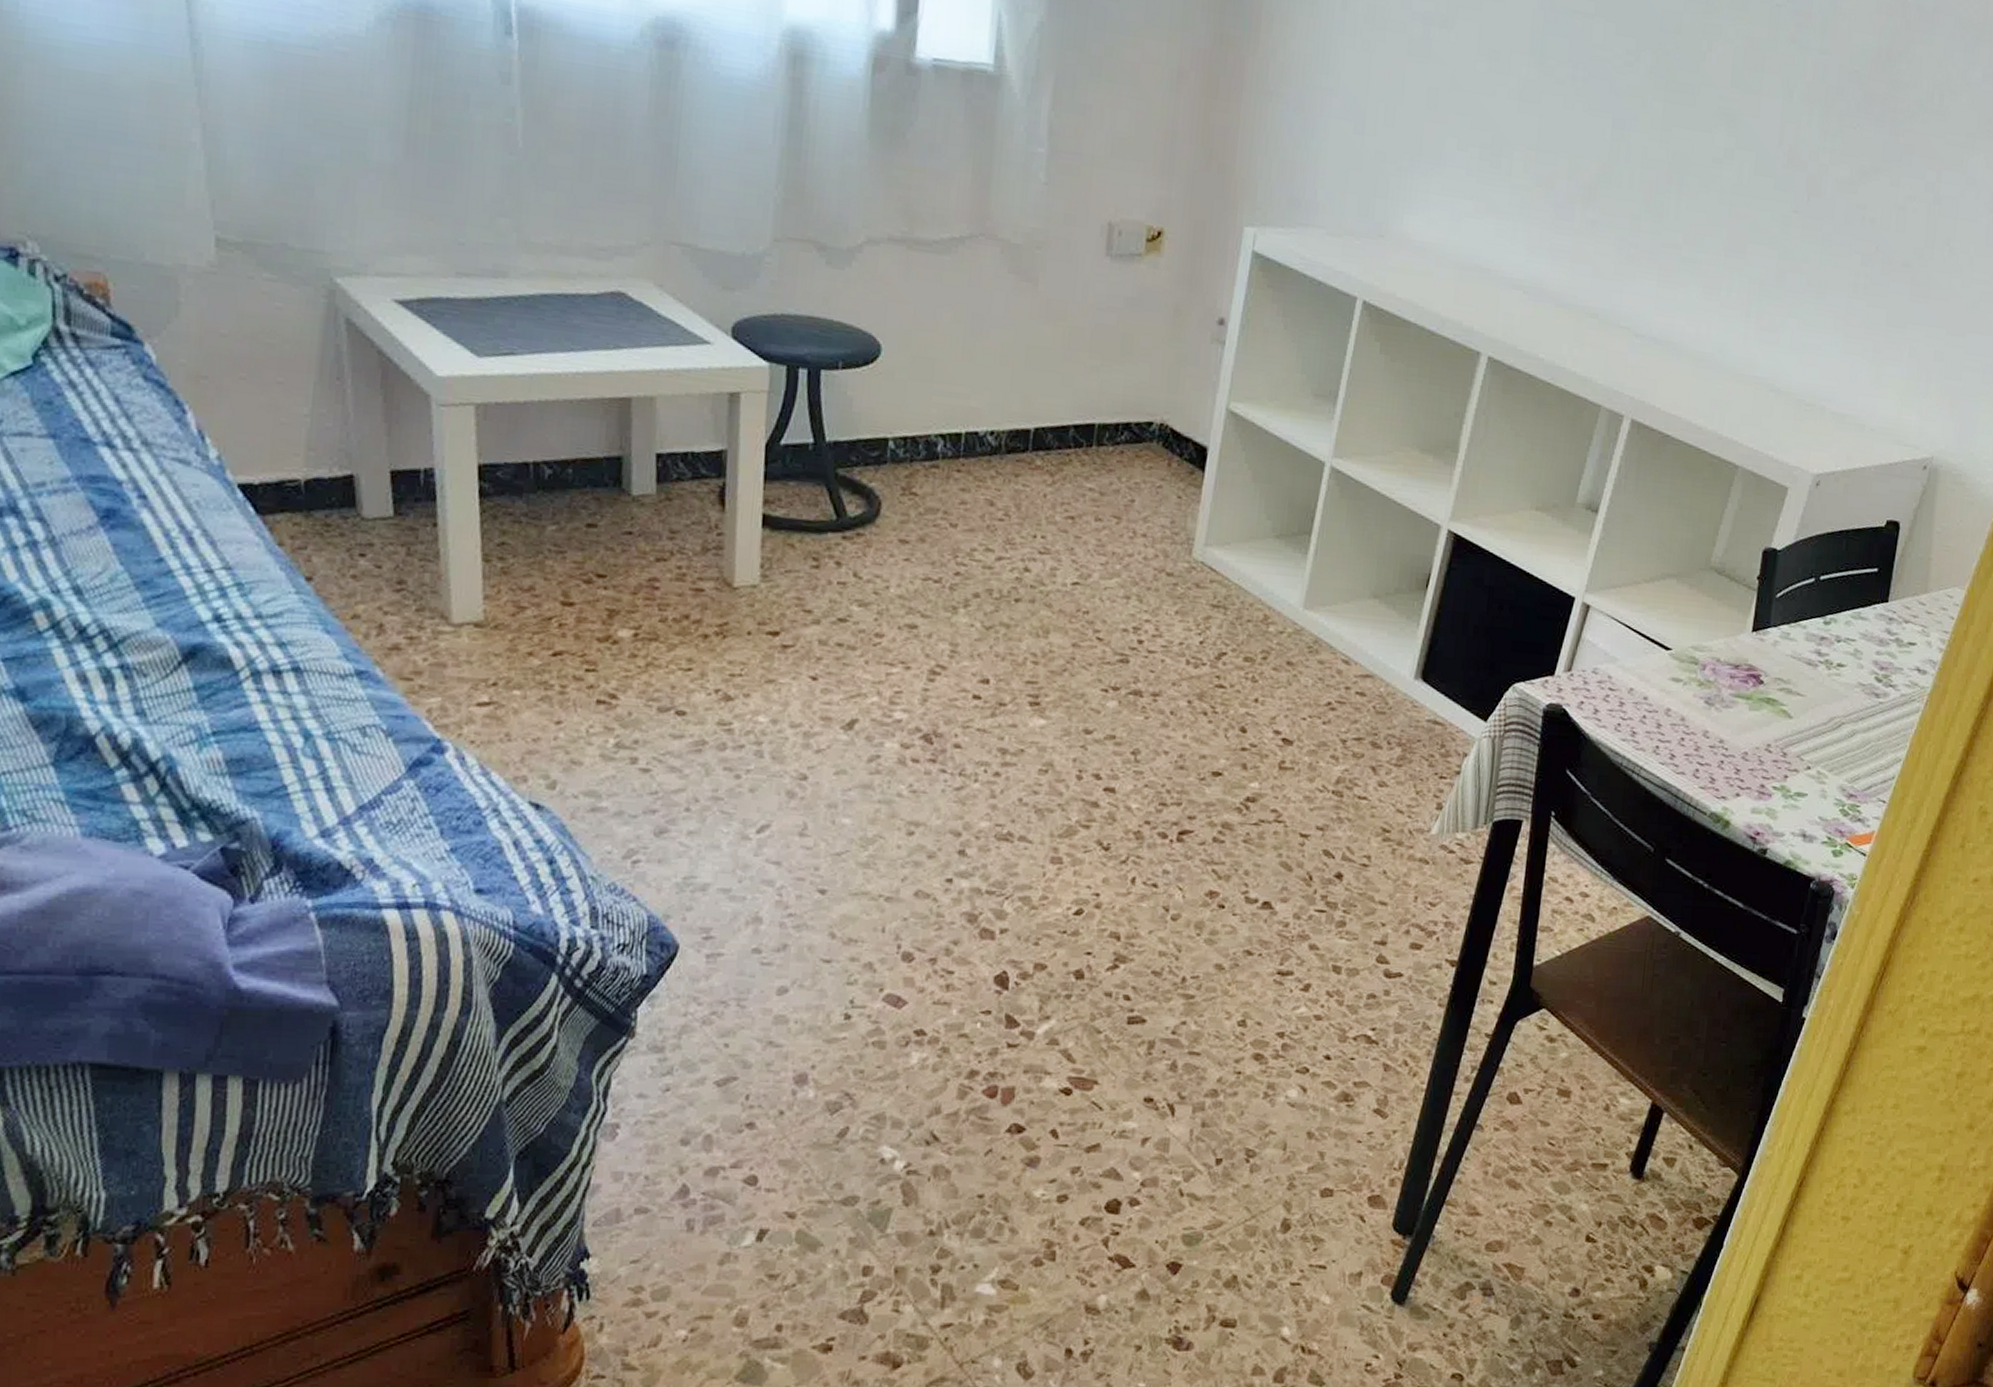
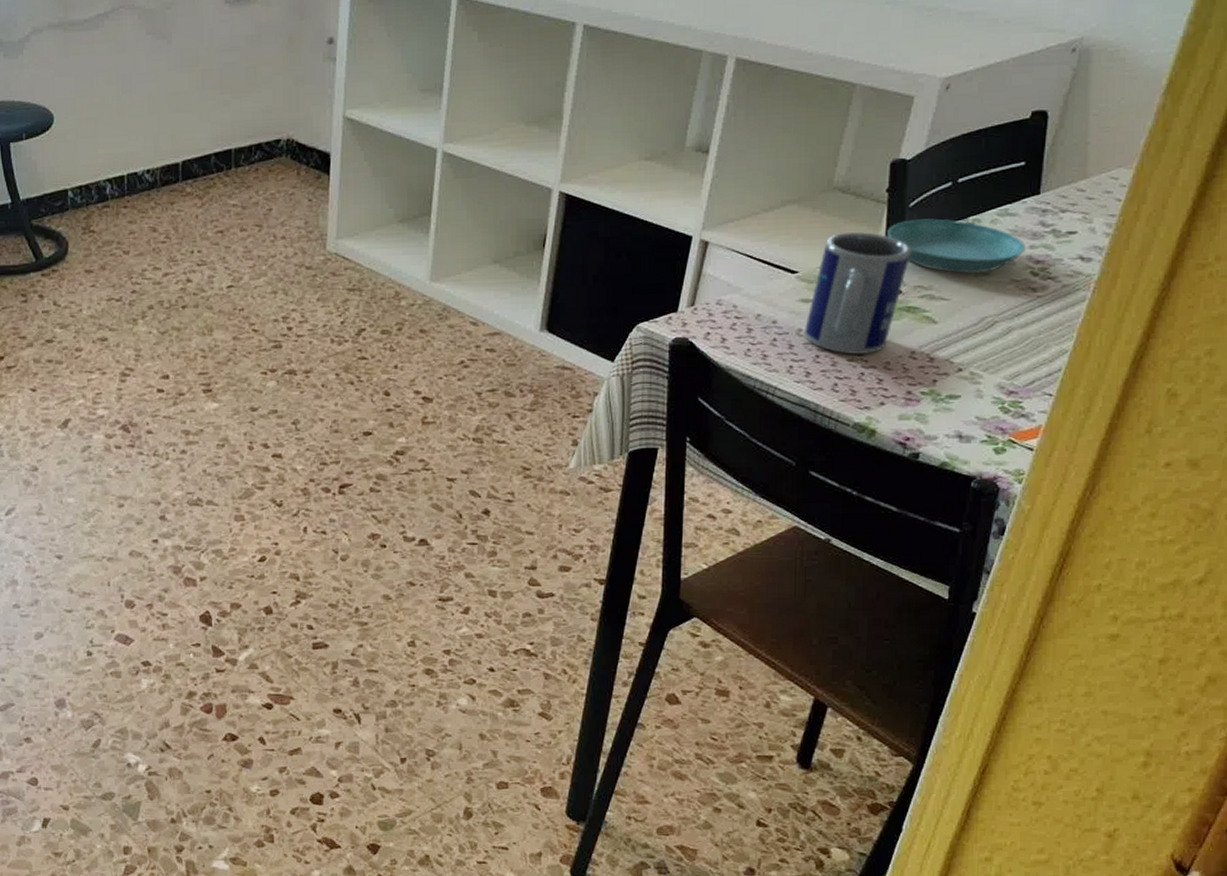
mug: none [1671,614,1775,742] -> present [803,232,912,354]
saucer: none [1754,610,1873,673] -> present [887,218,1026,274]

